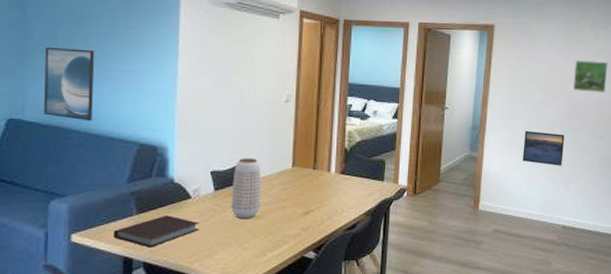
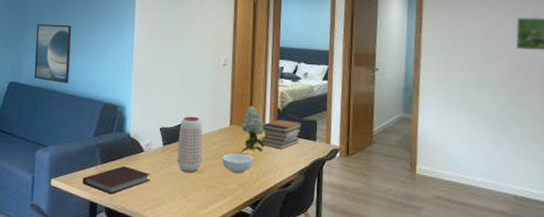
cereal bowl: none [283,196,317,217] -> present [222,153,253,173]
flower: none [303,146,330,196] -> present [240,106,265,153]
book stack: none [327,159,370,190] -> present [262,119,302,149]
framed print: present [523,130,565,166] -> none [462,91,510,130]

